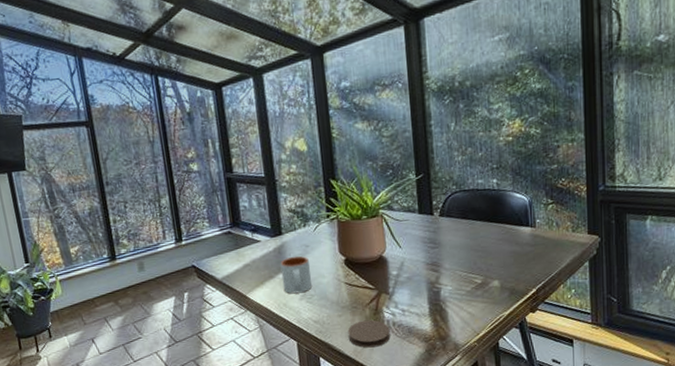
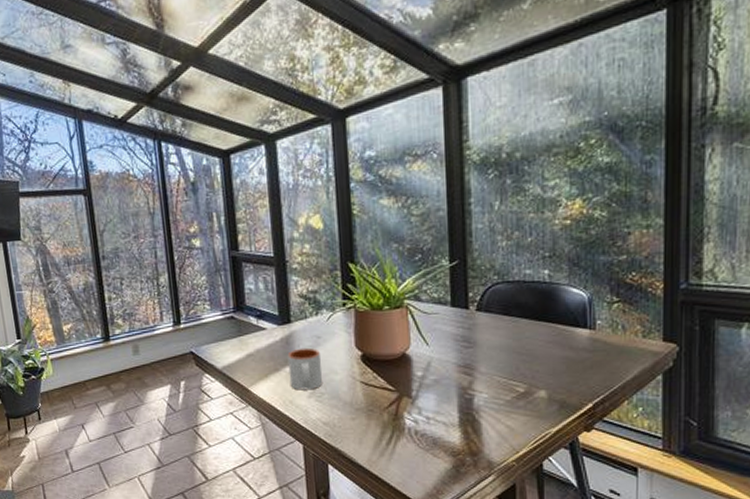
coaster: present [347,320,391,348] -> none [361,426,412,458]

